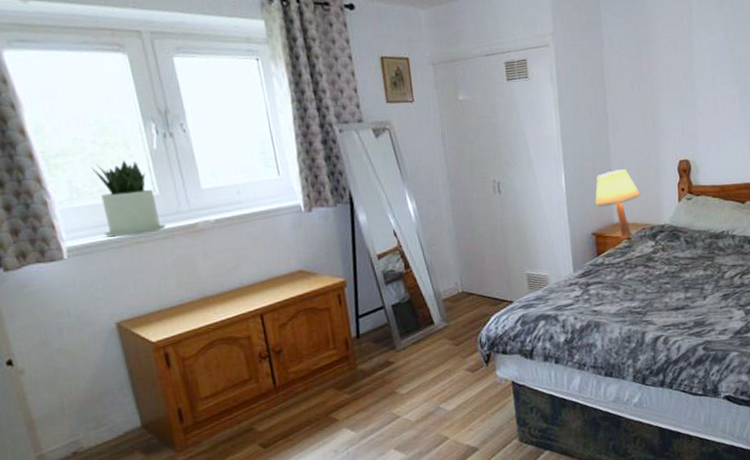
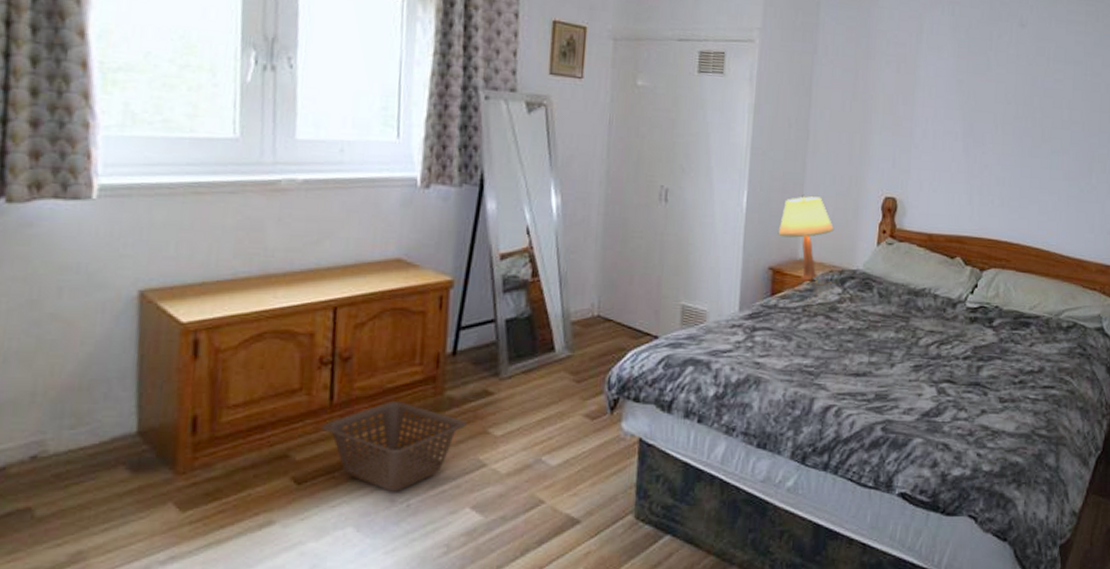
planter: present [91,160,167,238] -> none [154,88,239,184]
laundry basket: none [271,378,379,445] -> present [321,401,467,492]

